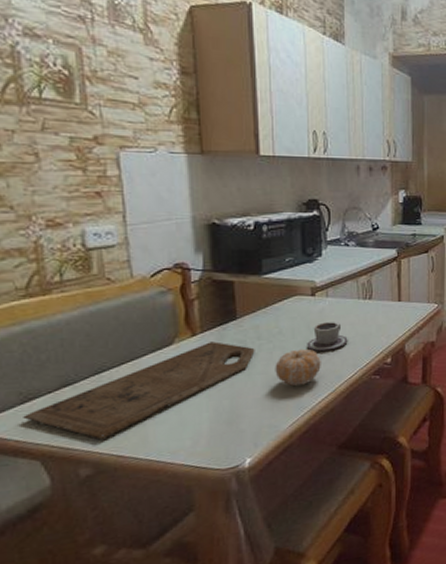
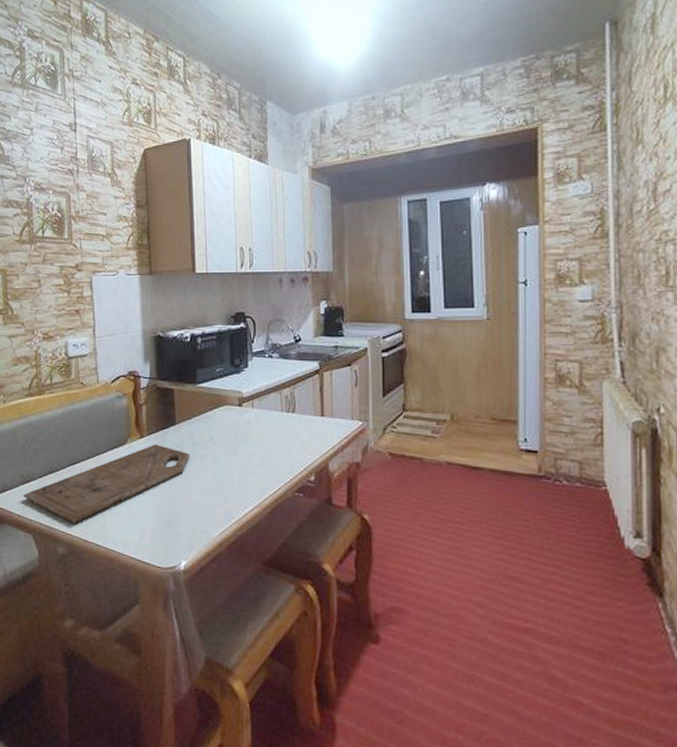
fruit: present [275,349,321,387] -> none [207,458,247,496]
cup: present [307,322,348,352] -> none [235,433,272,463]

